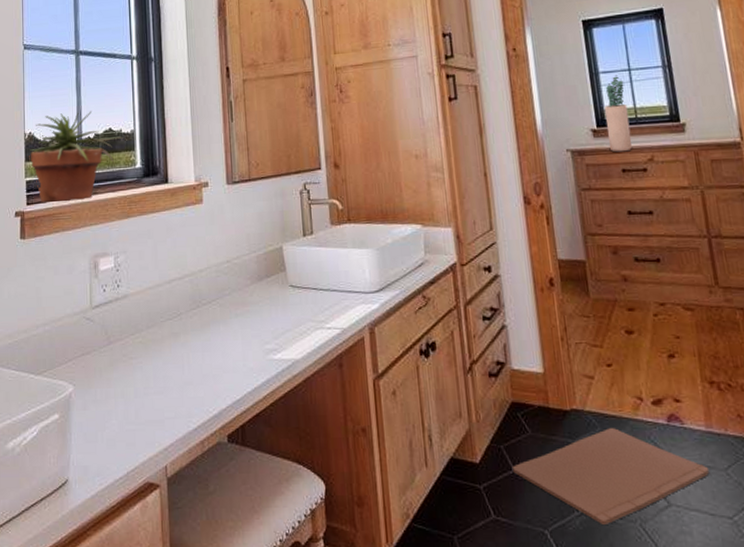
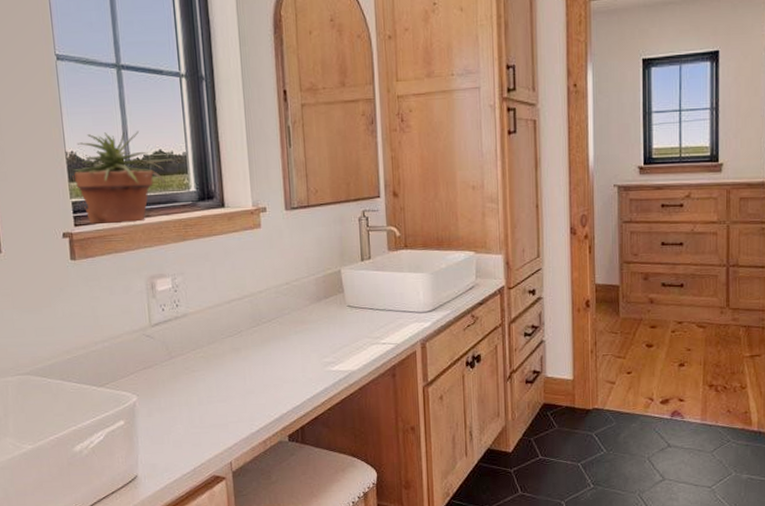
bath mat: present [511,428,710,524] -> none [539,422,699,495]
vase: present [605,75,633,153] -> none [652,115,674,189]

